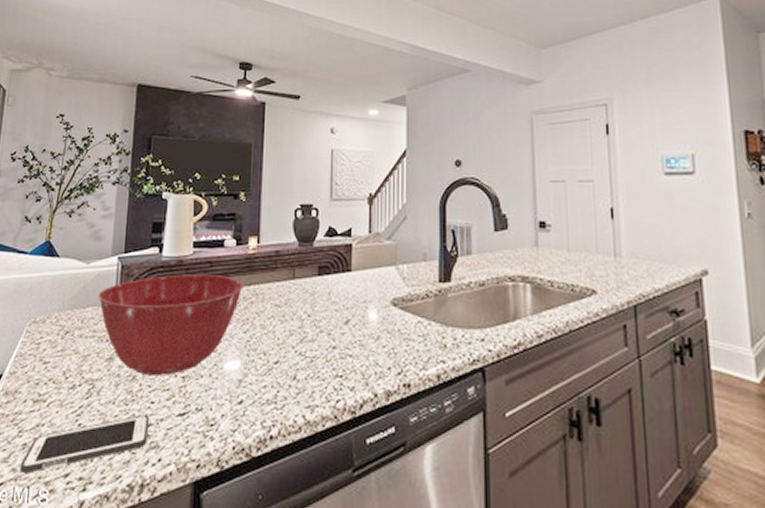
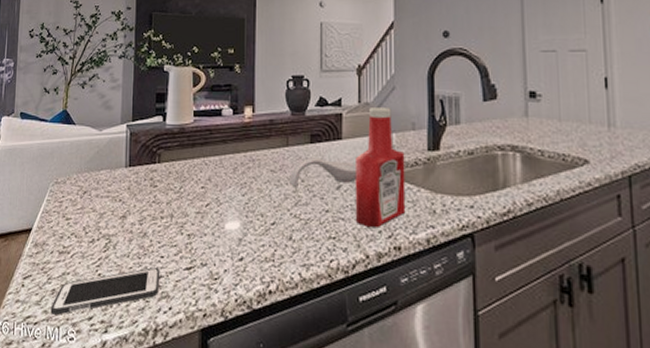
mixing bowl: present [98,274,244,377] -> none [110,141,241,234]
spoon rest: none [295,291,367,324] -> present [290,158,358,188]
ketchup bottle: none [363,238,416,365] -> present [355,108,406,228]

